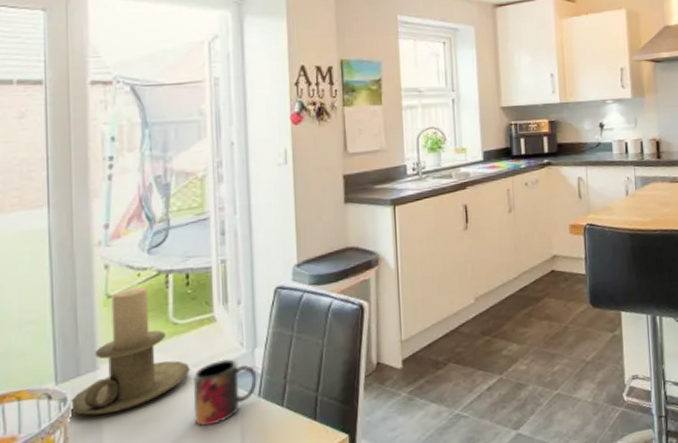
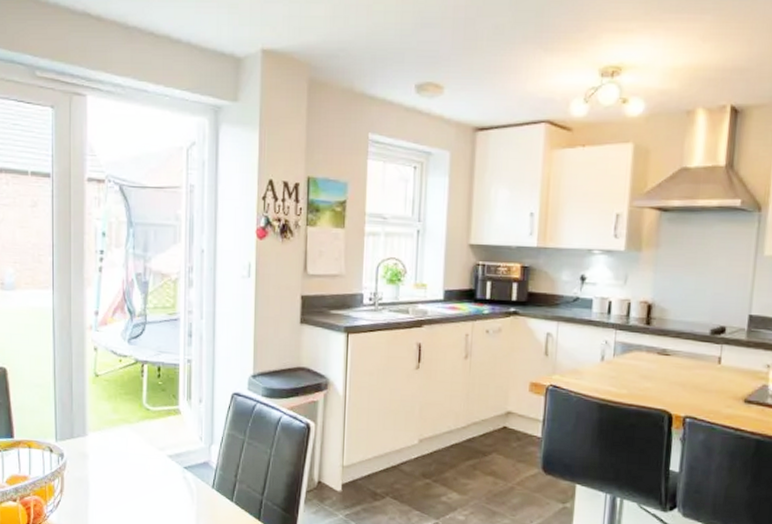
candle holder: present [68,287,191,415] -> none [64,371,158,475]
mug: present [192,358,257,427] -> none [159,448,212,504]

